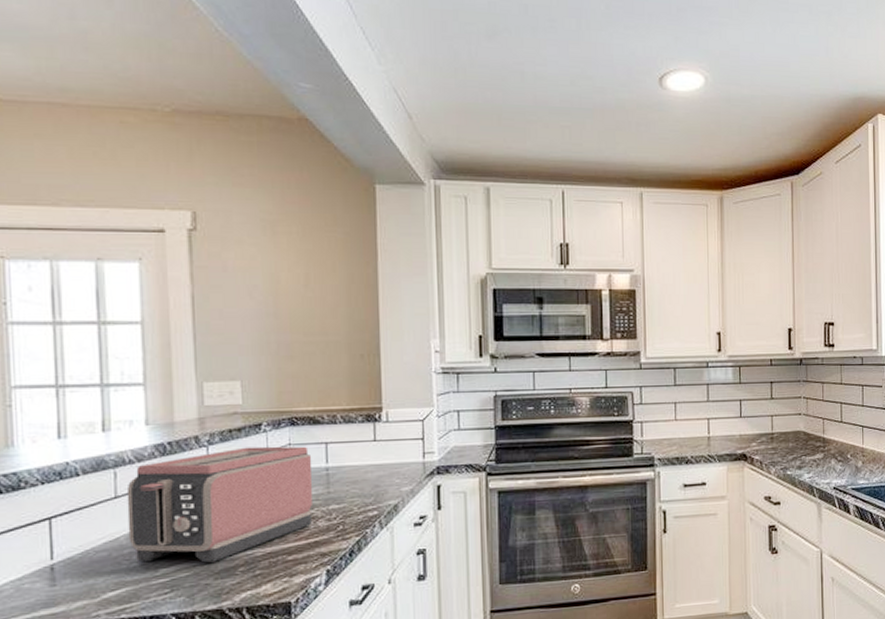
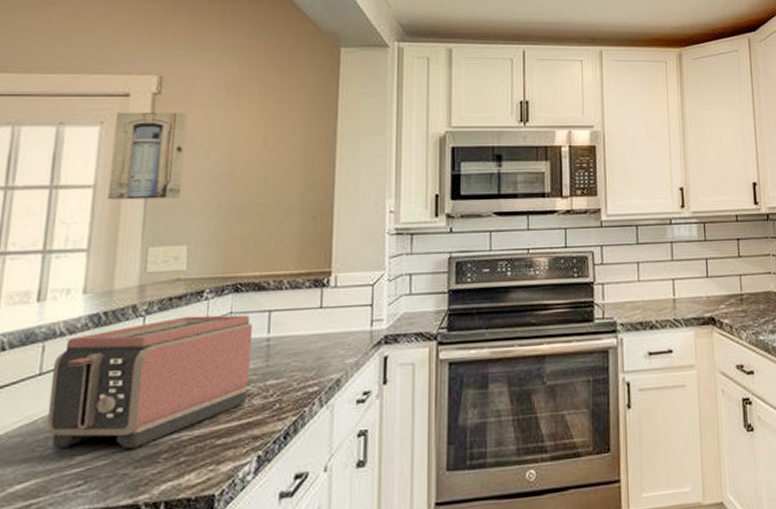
wall art: none [153,248,228,337] -> present [107,112,188,200]

